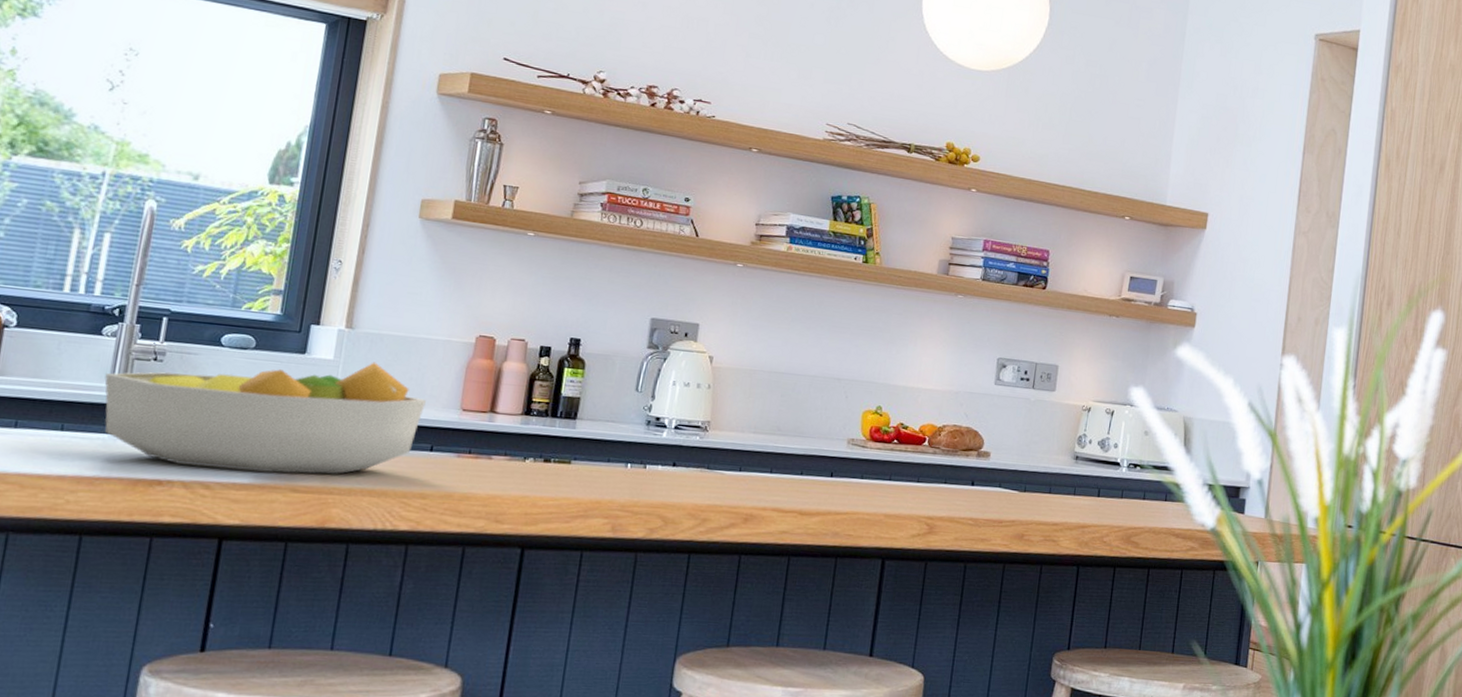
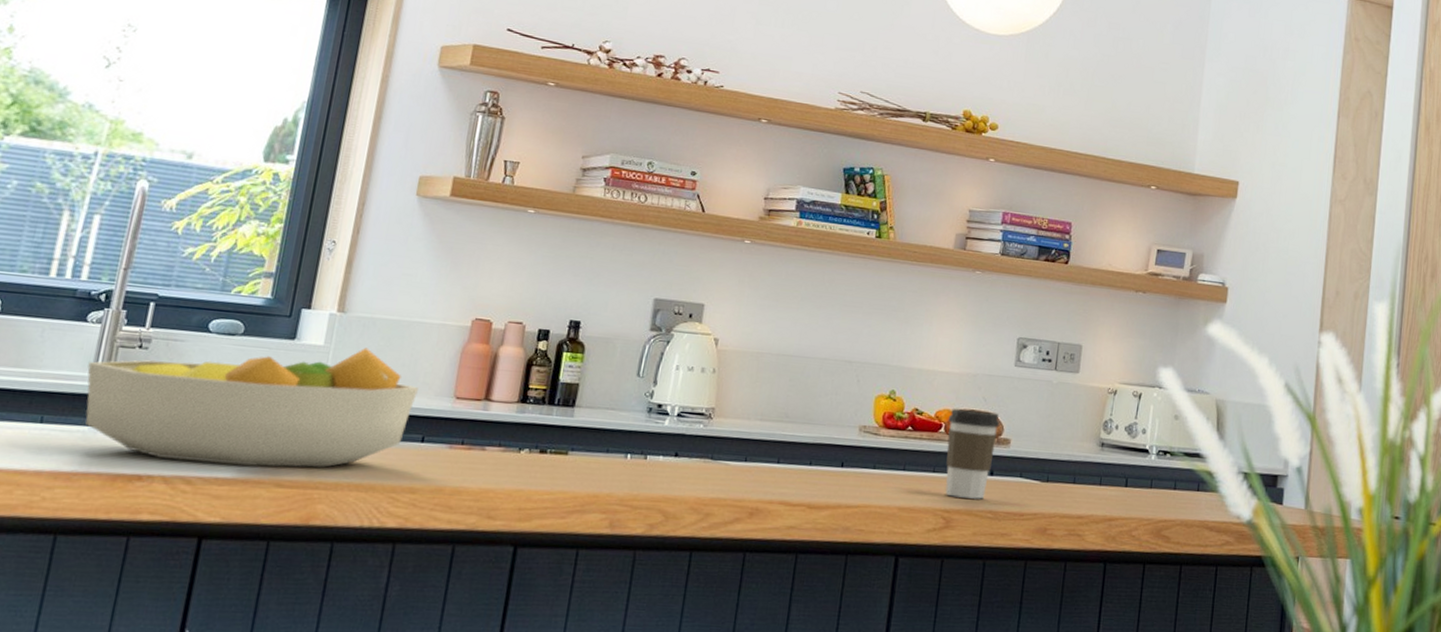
coffee cup: none [929,422,981,507] -> present [945,408,1000,499]

